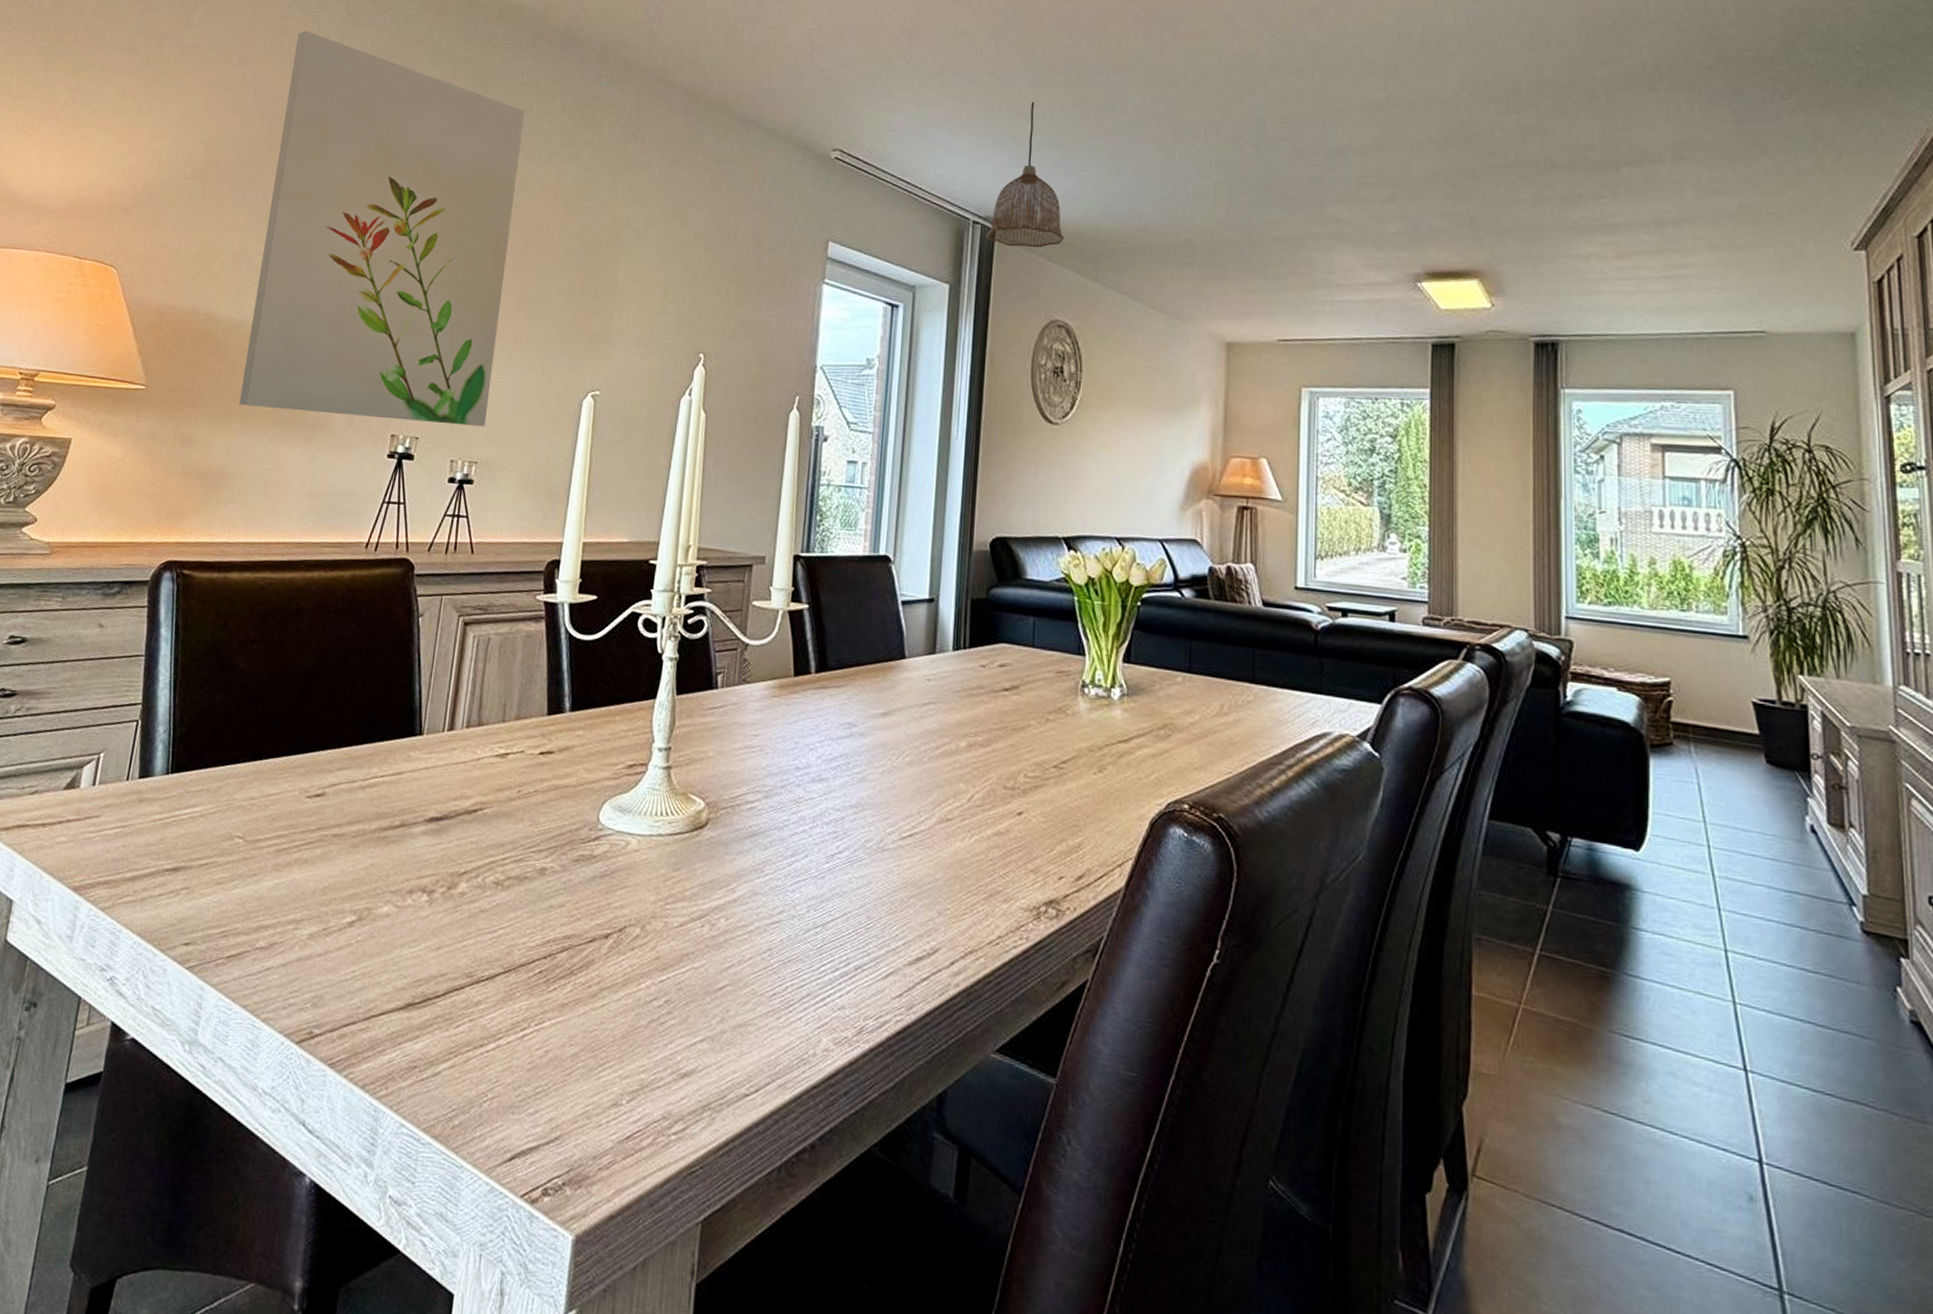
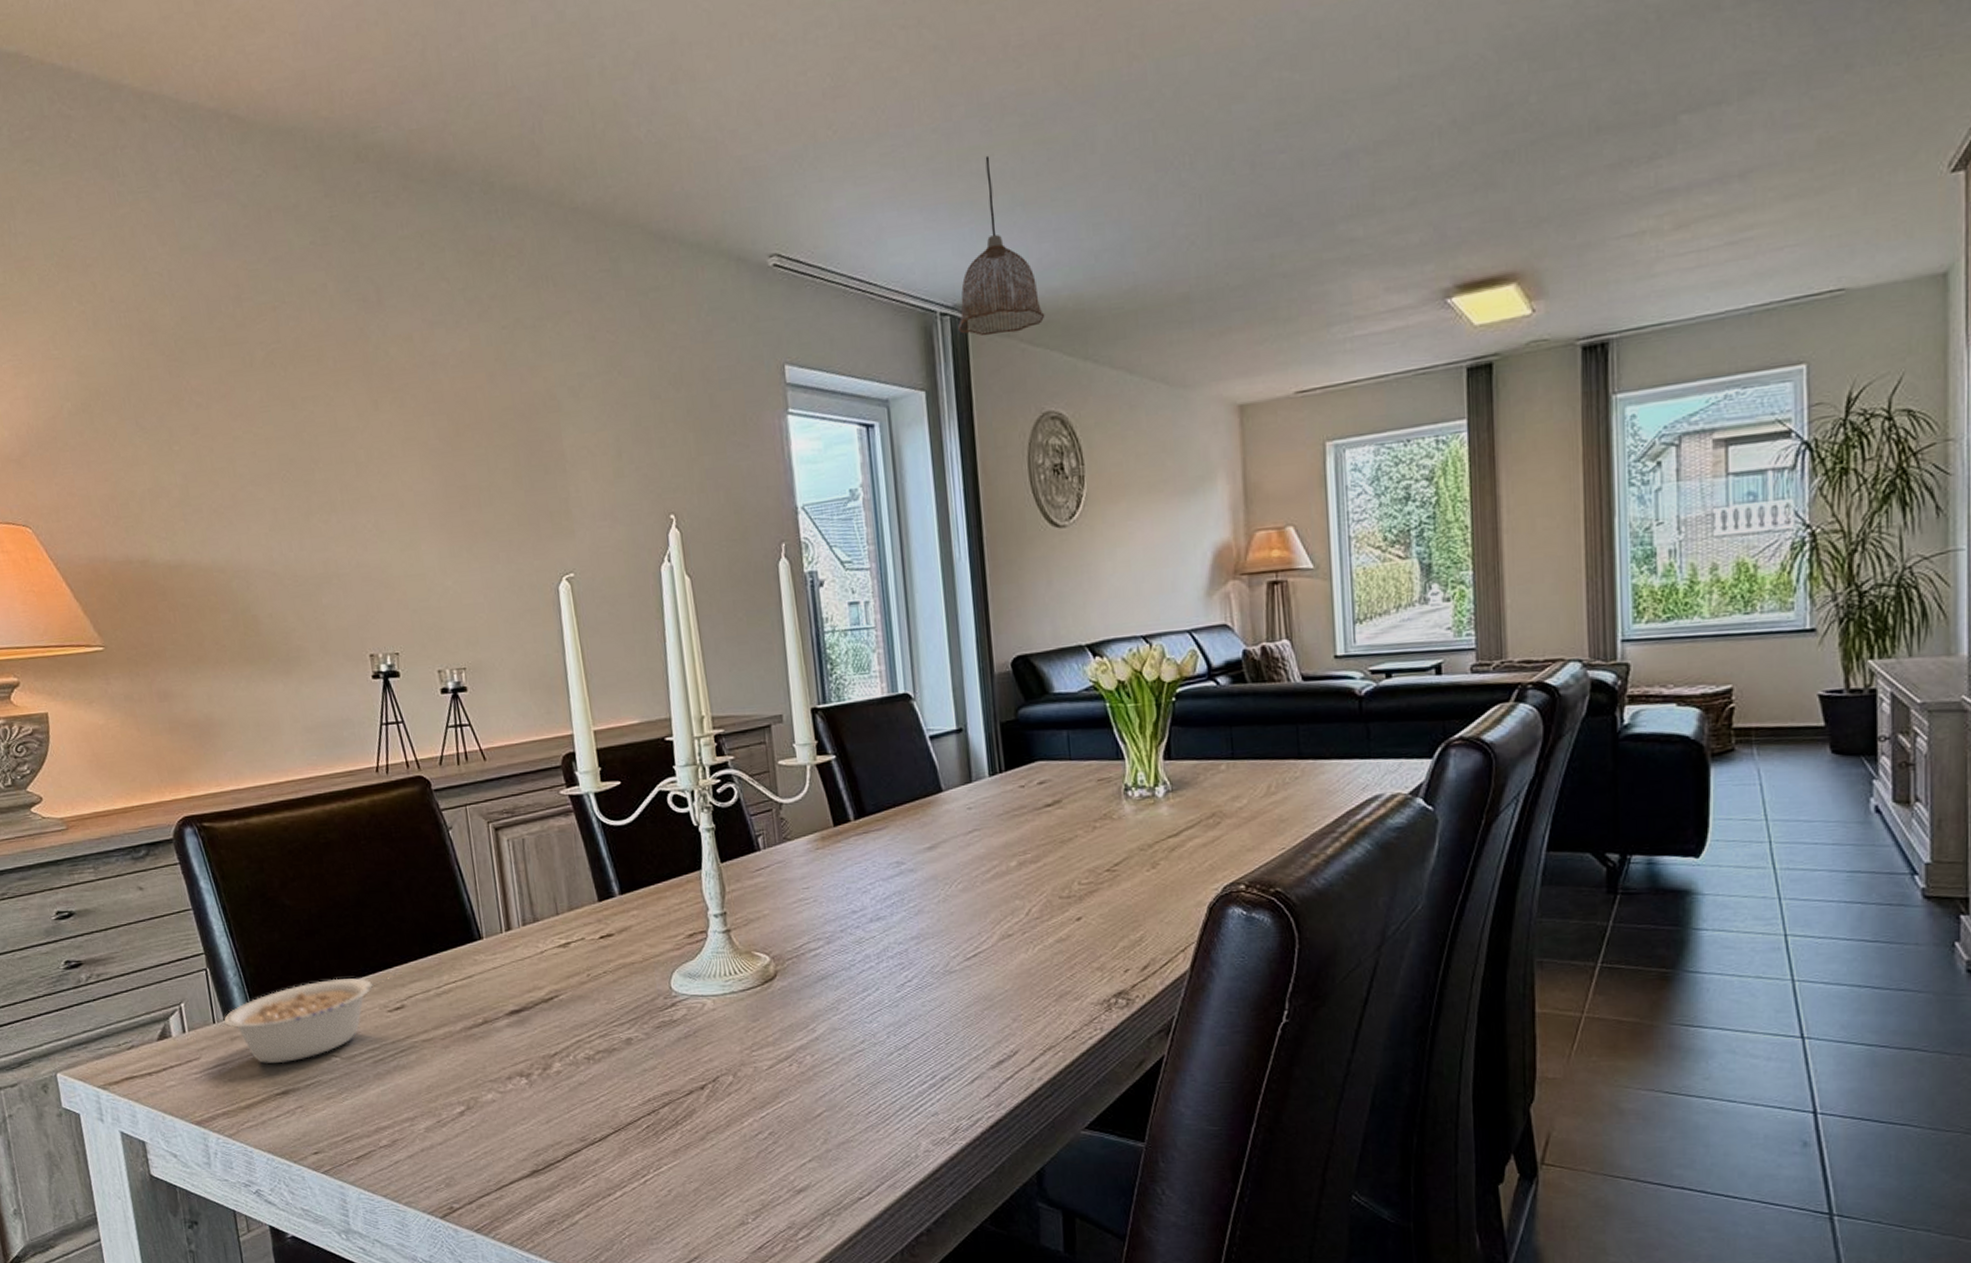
legume: none [137,752,329,837] -> present [224,971,398,1064]
wall art: present [239,30,525,427] -> none [138,216,464,651]

